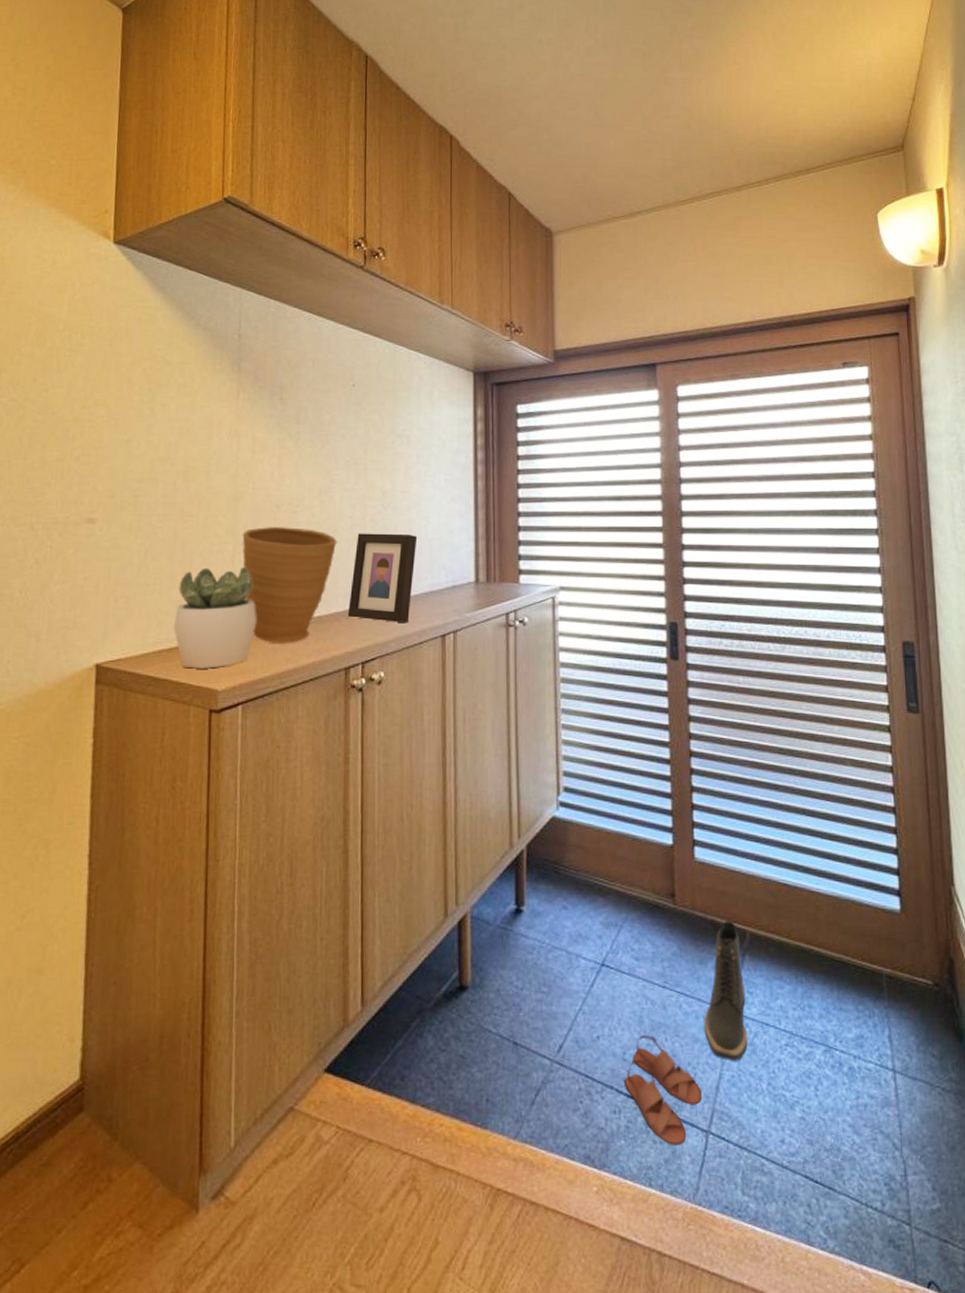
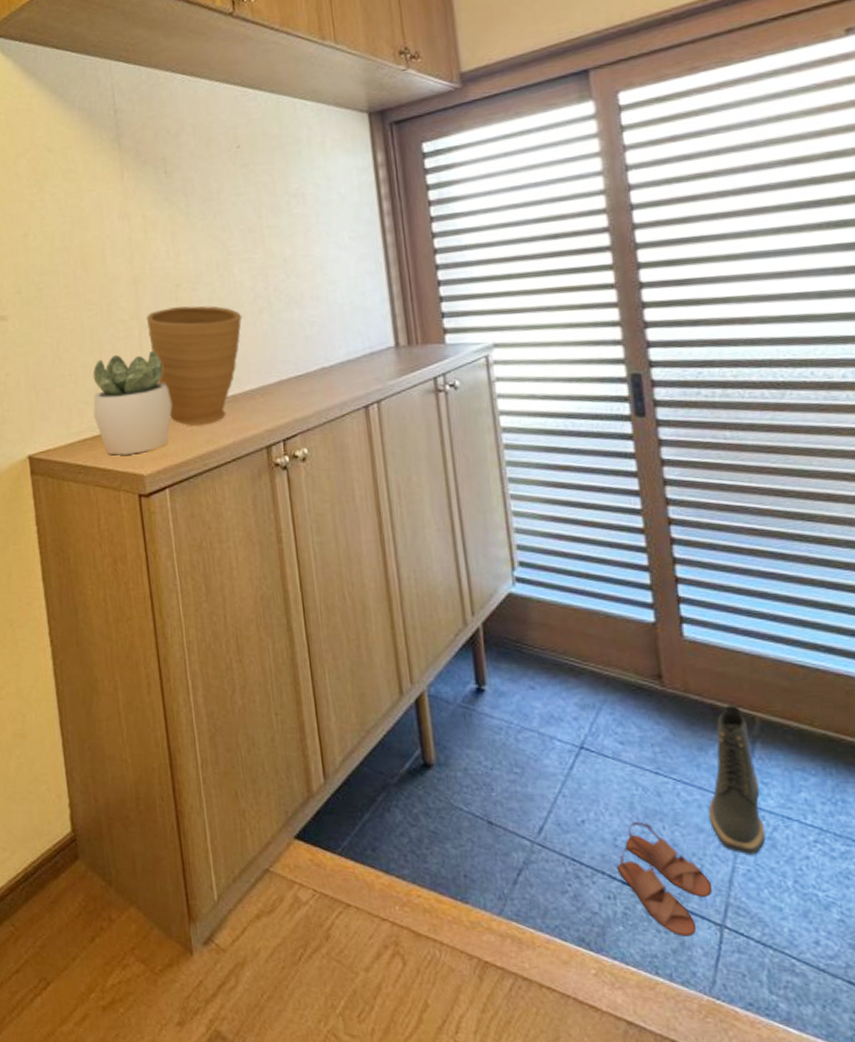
picture frame: present [347,533,418,622] -> none [262,301,328,396]

